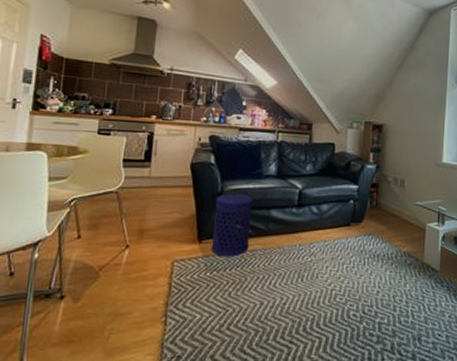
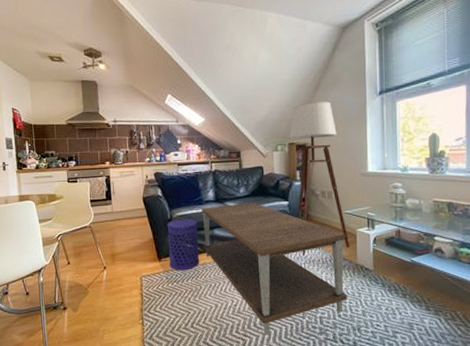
coffee table: none [256,182,414,343] -> present [201,202,348,335]
floor lamp: none [366,81,418,249] -> present [289,101,350,256]

